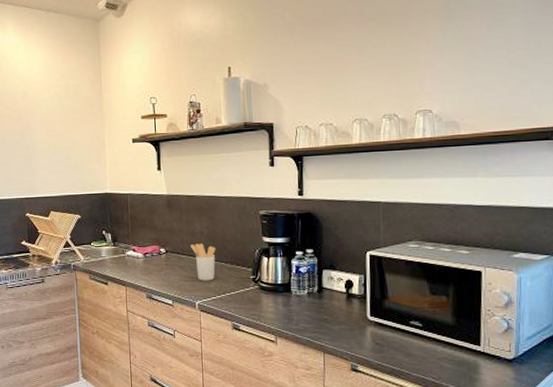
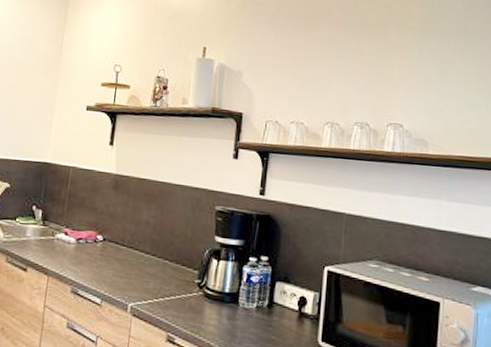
utensil holder: present [190,243,216,281] -> none [132,234,161,280]

